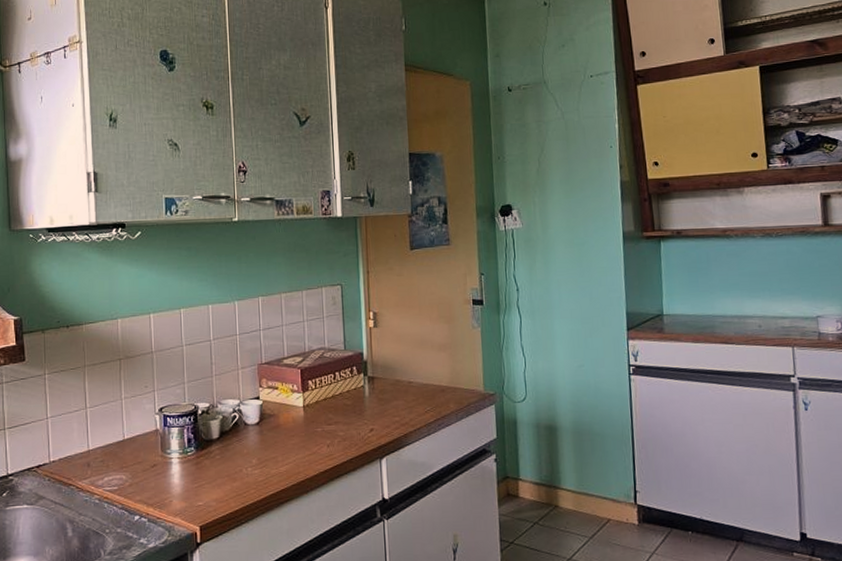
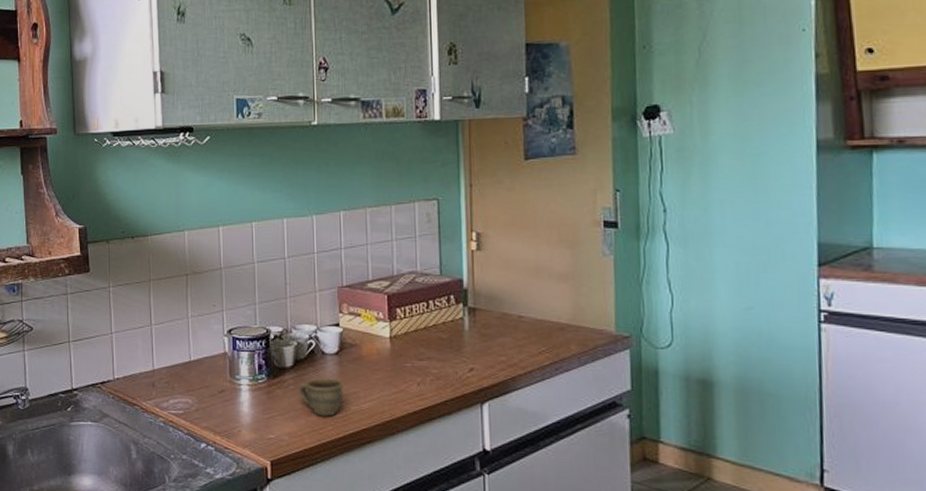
cup: none [224,446,264,482] -> present [299,378,343,417]

